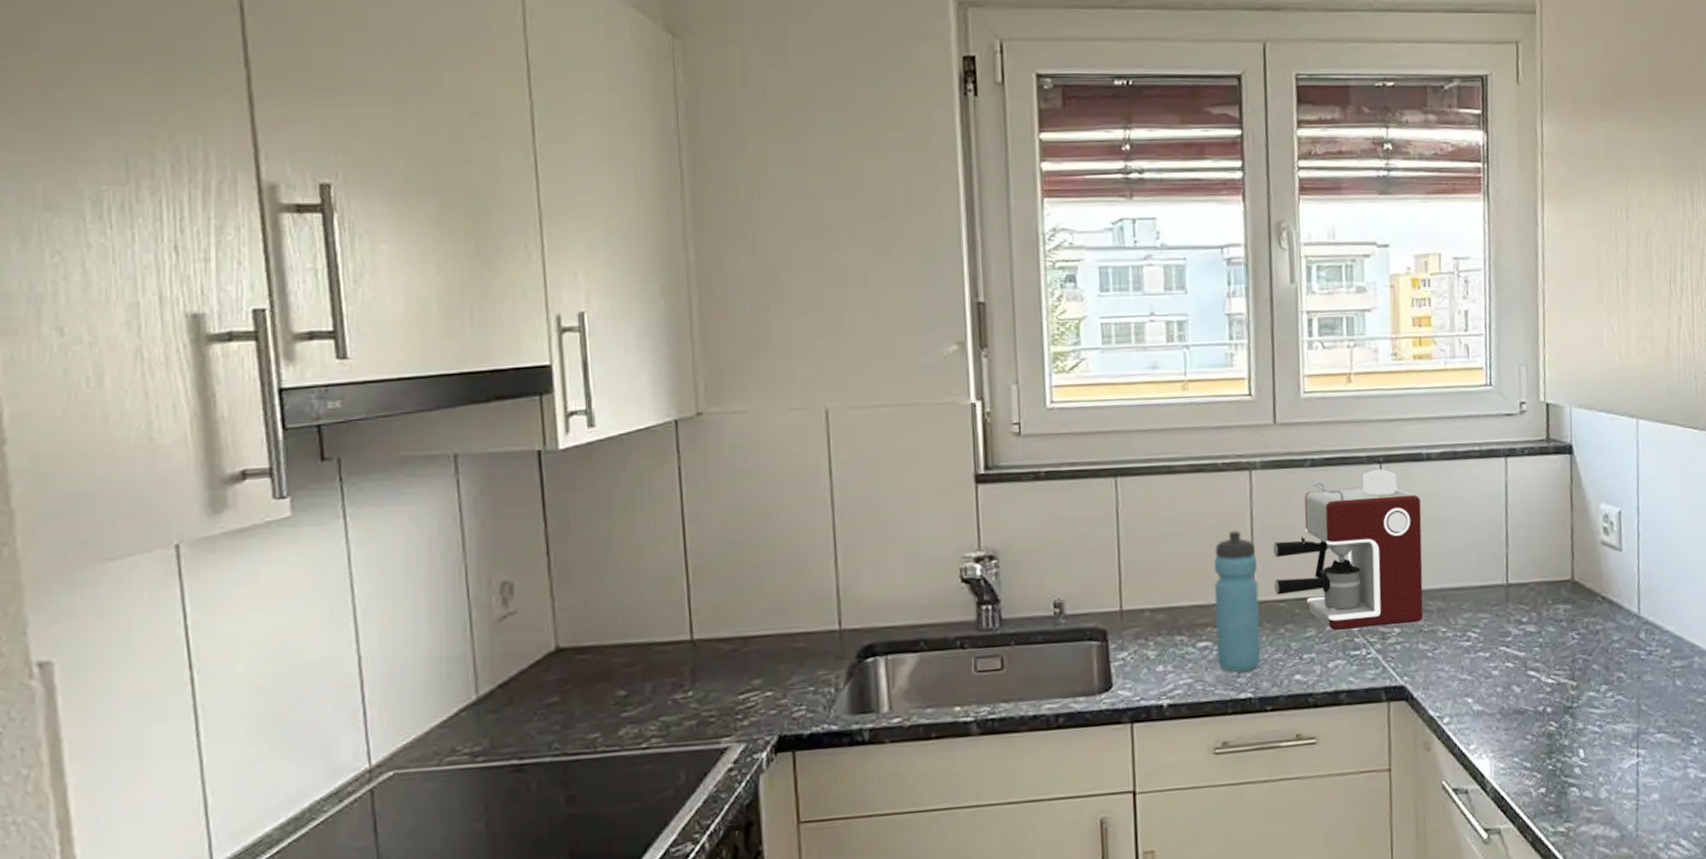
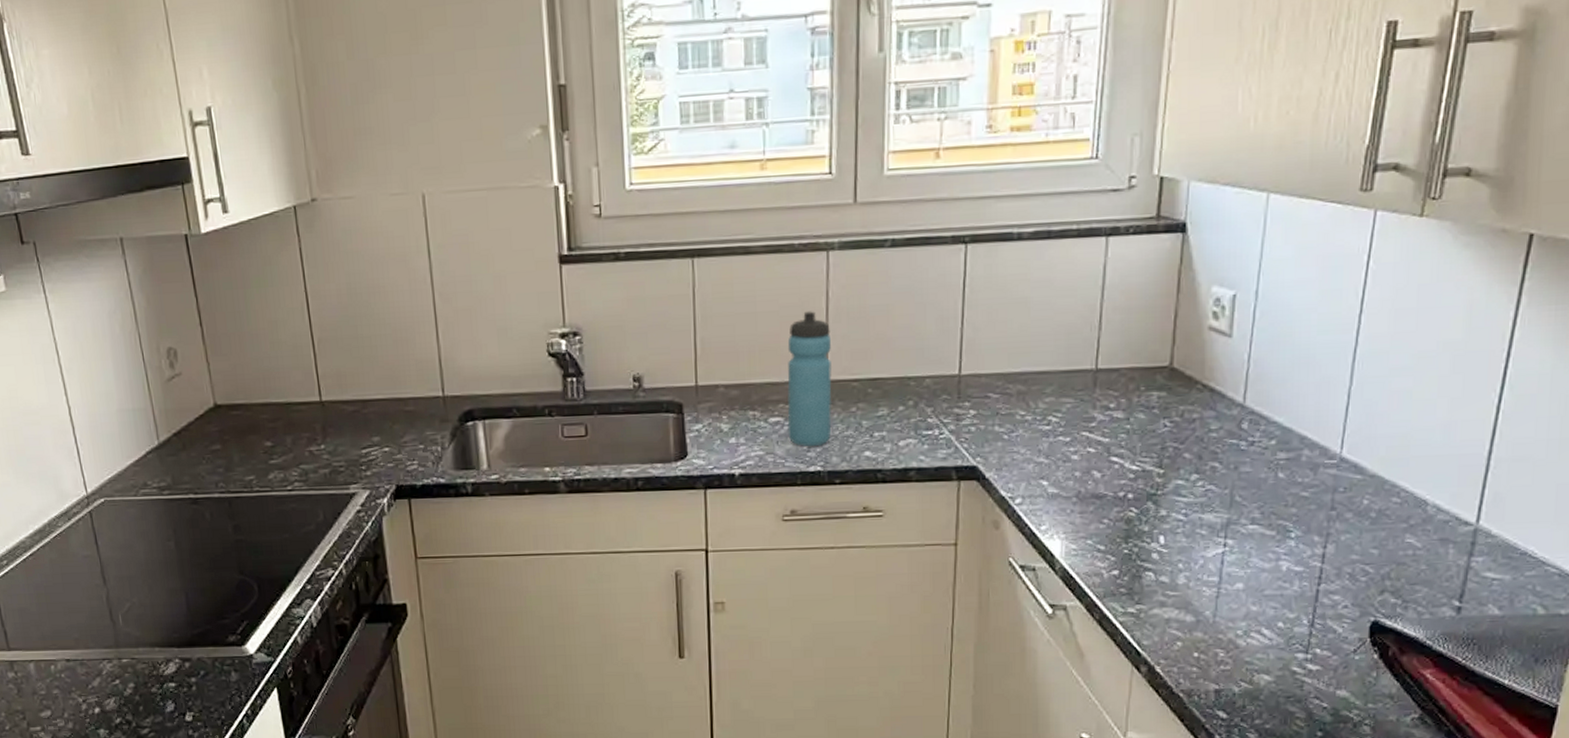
coffee maker: present [1273,469,1424,631] -> none [848,249,1007,411]

